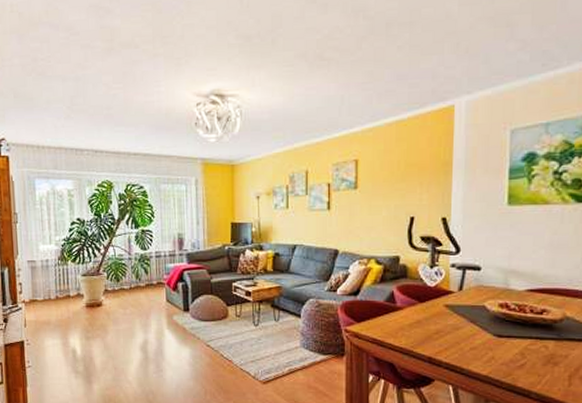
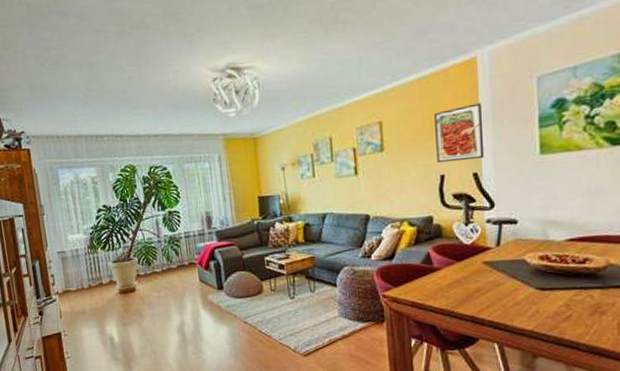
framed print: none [408,150,456,205] -> present [434,103,485,164]

